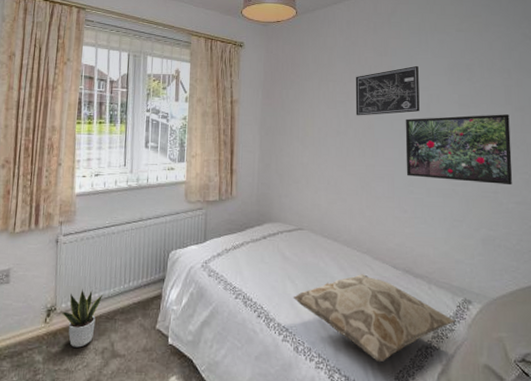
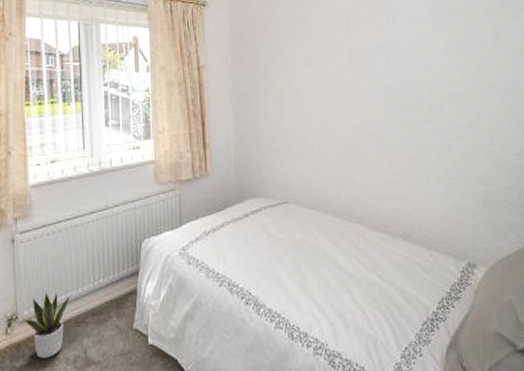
decorative pillow: present [293,274,456,362] -> none [283,246,461,340]
wall art: present [355,65,420,116] -> none [332,13,405,73]
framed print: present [405,114,513,186] -> none [389,59,509,136]

